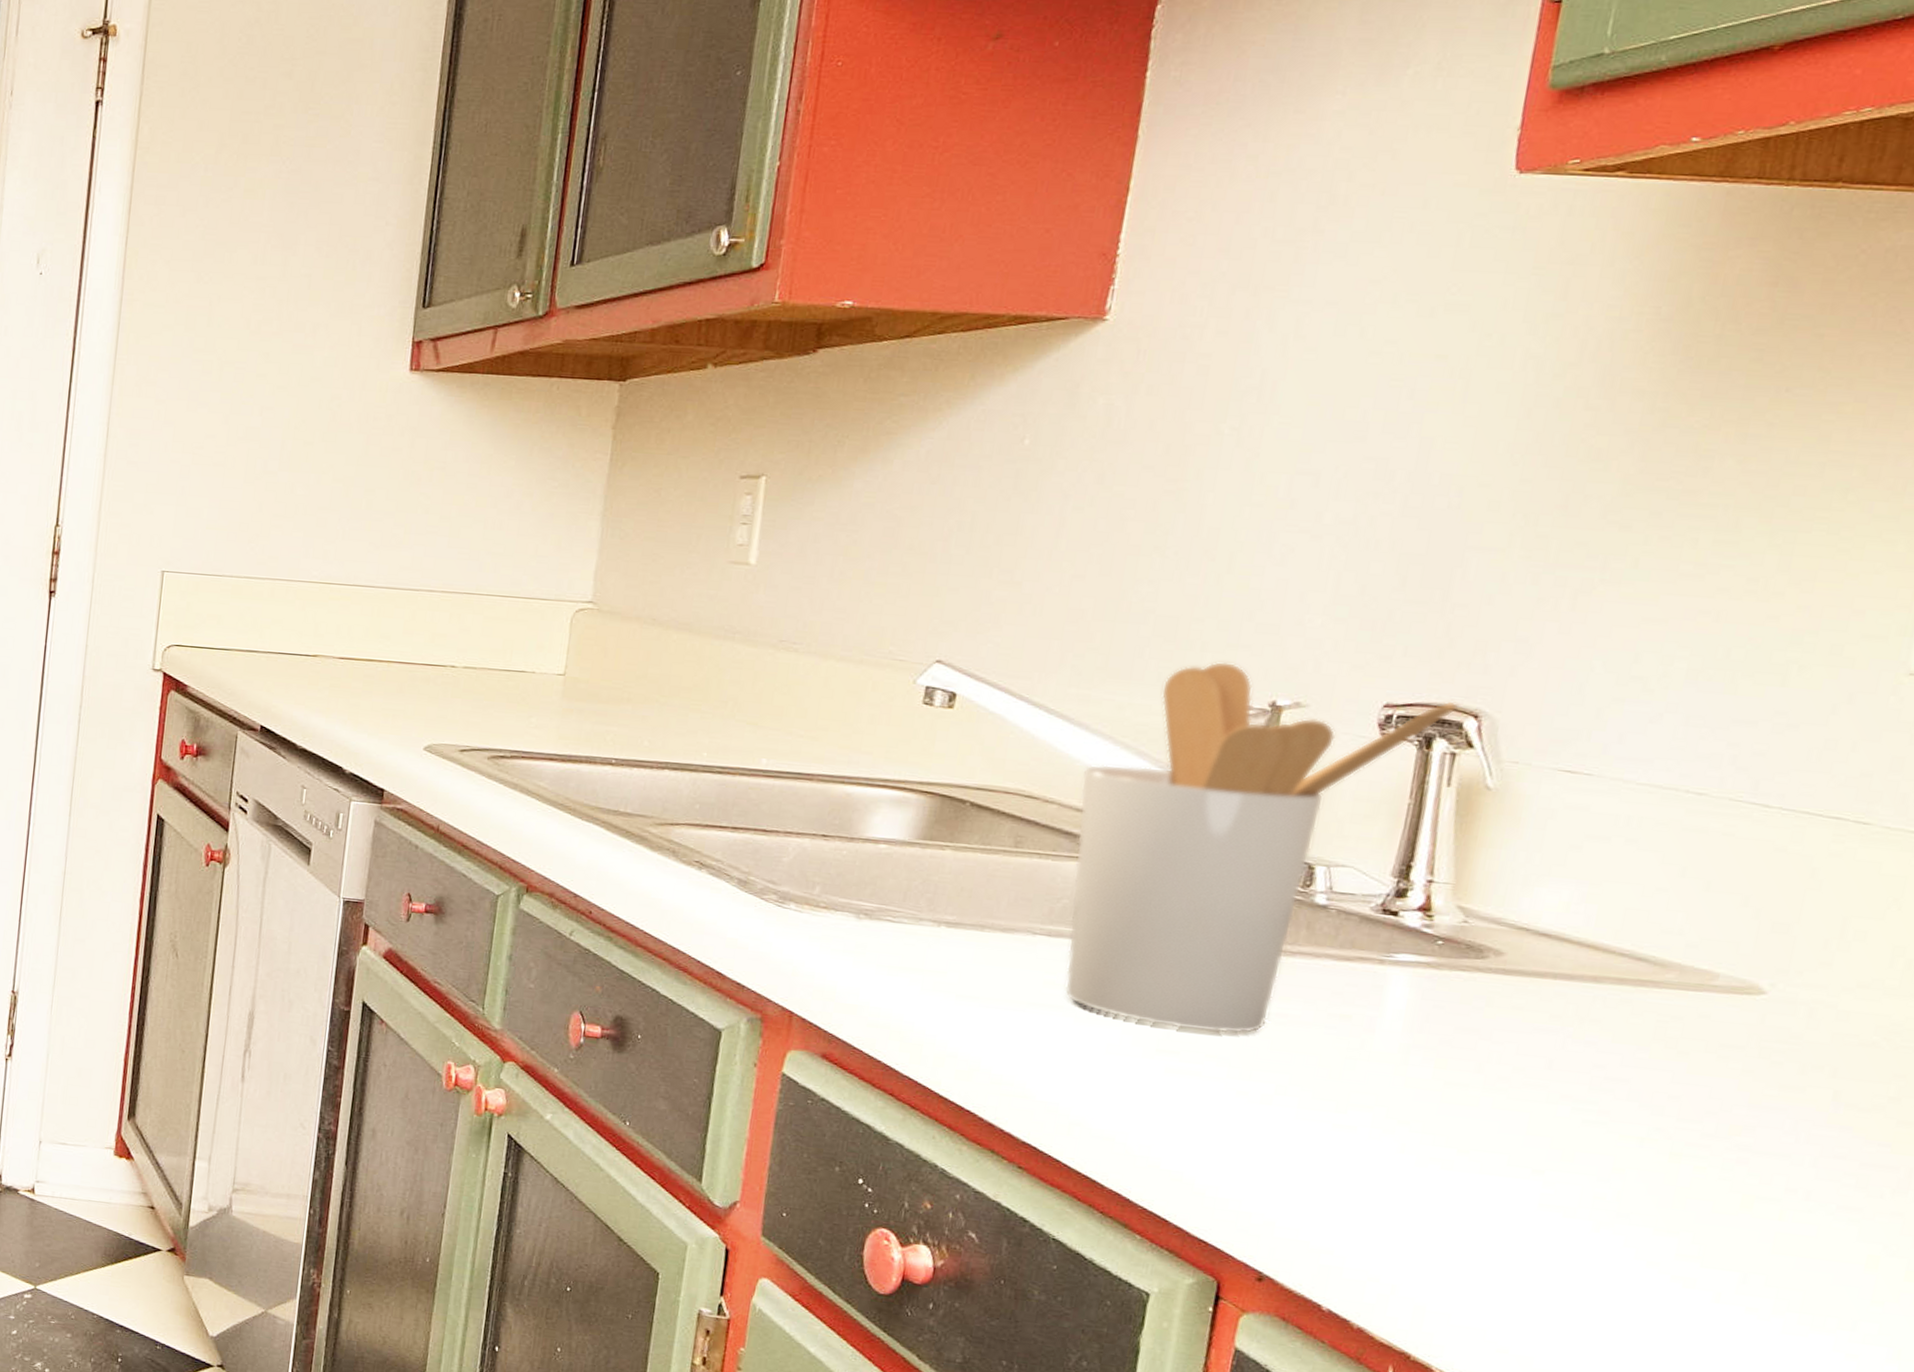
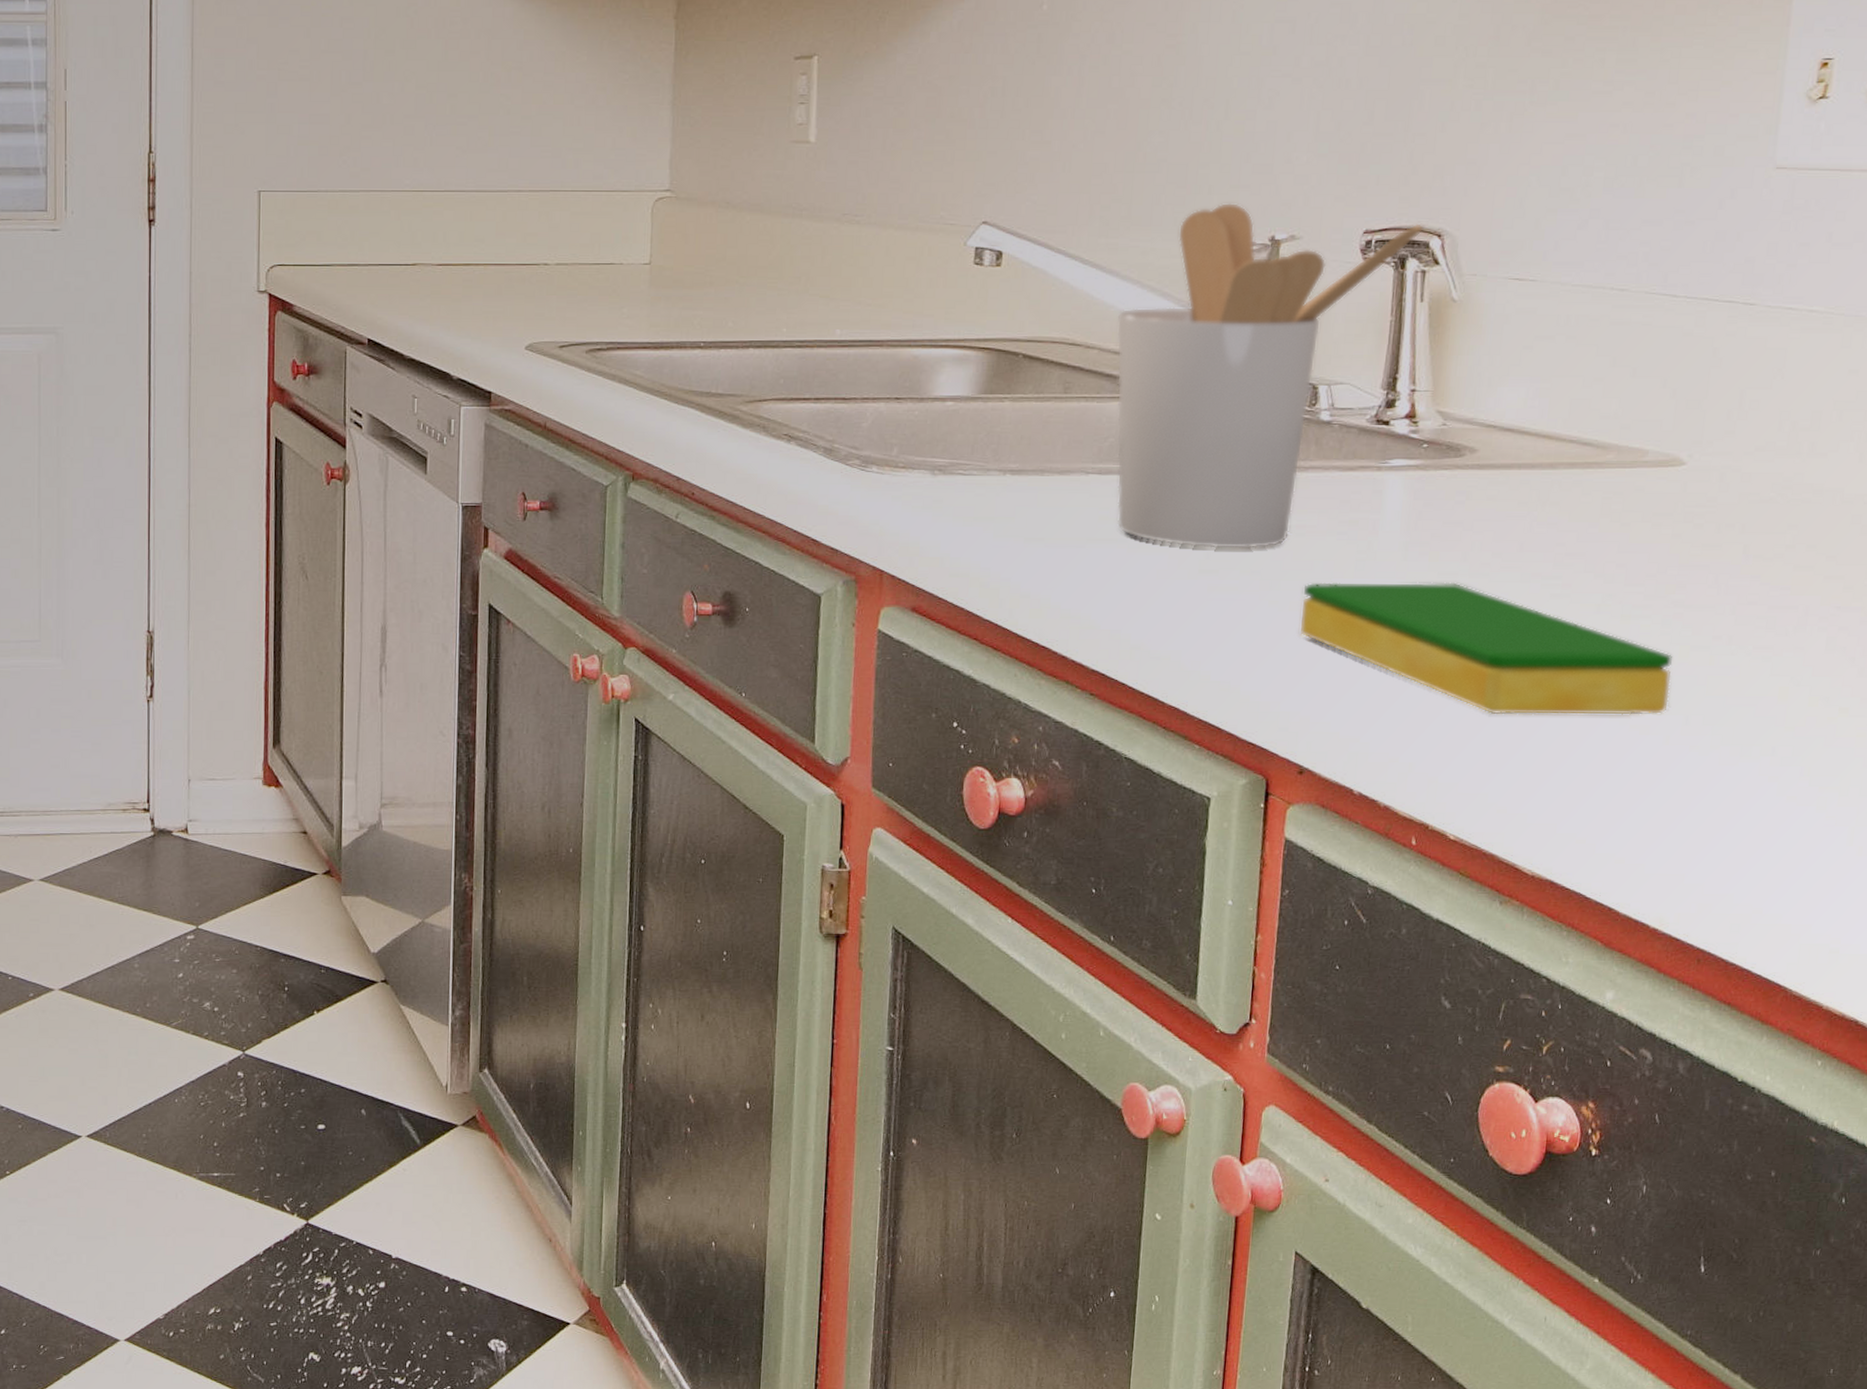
dish sponge: none [1270,1076,1733,1269] -> present [1299,581,1673,716]

